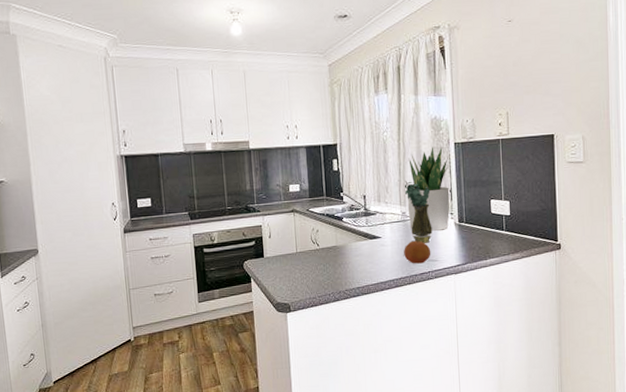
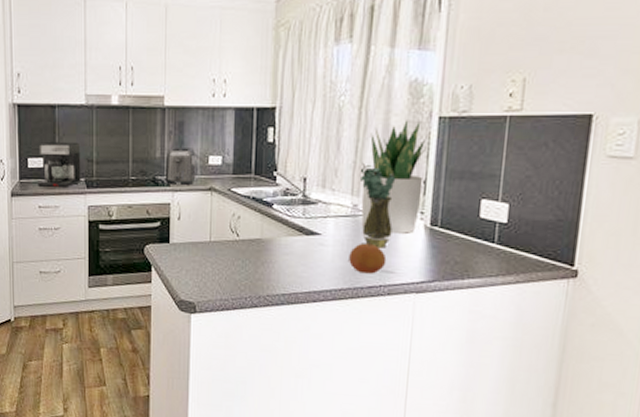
coffee maker: none [146,182,185,223] -> present [38,141,81,189]
toaster: none [255,180,281,210] -> present [165,148,196,185]

